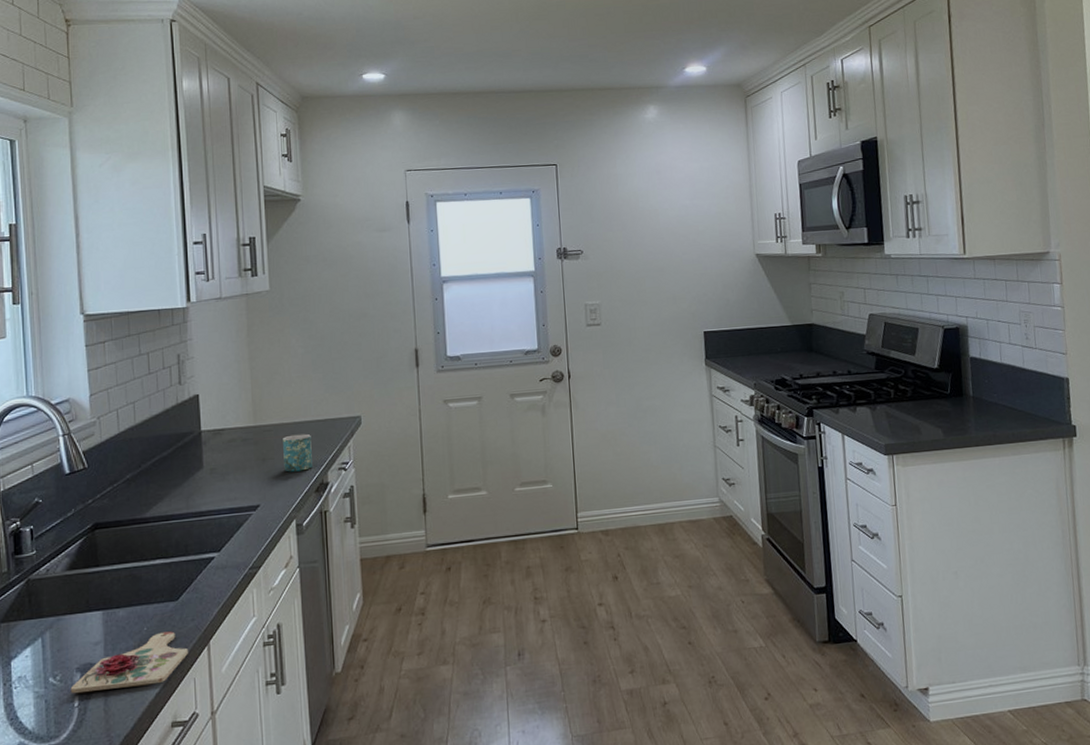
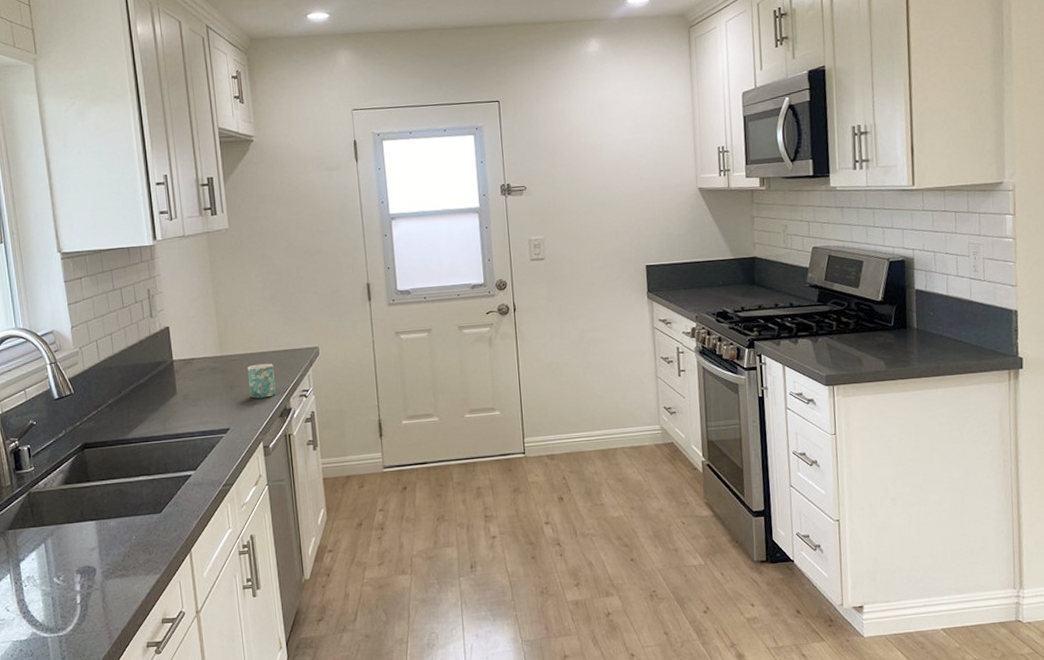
cutting board: present [70,631,188,694] -> none [72,540,173,593]

